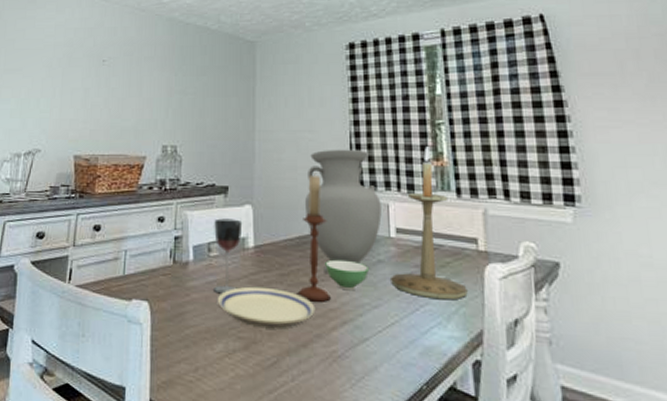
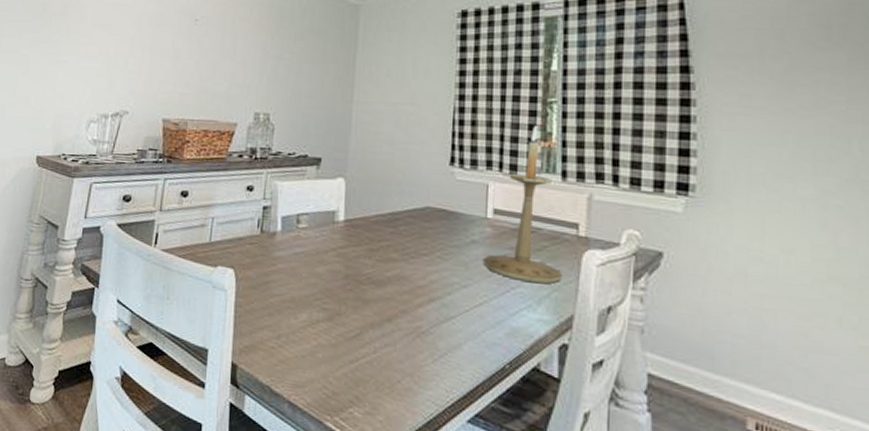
wineglass: present [213,218,243,294] -> none [300,190,334,266]
plate: present [217,286,316,328] -> none [303,260,403,302]
candlestick: present [297,173,331,302] -> none [385,148,422,279]
vase: present [304,149,382,274] -> none [399,124,481,252]
bowl: present [325,259,370,291] -> none [416,237,463,270]

